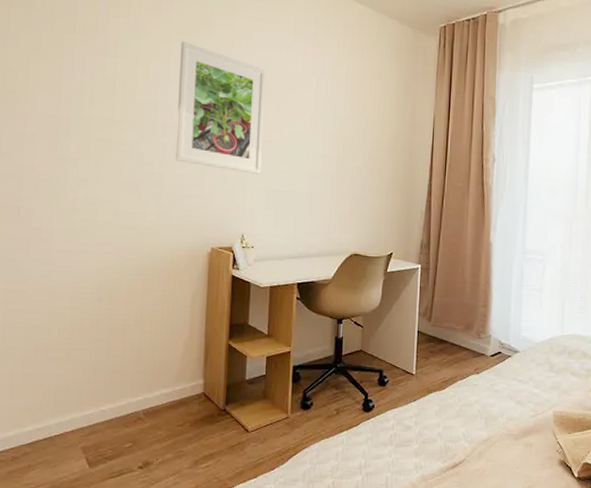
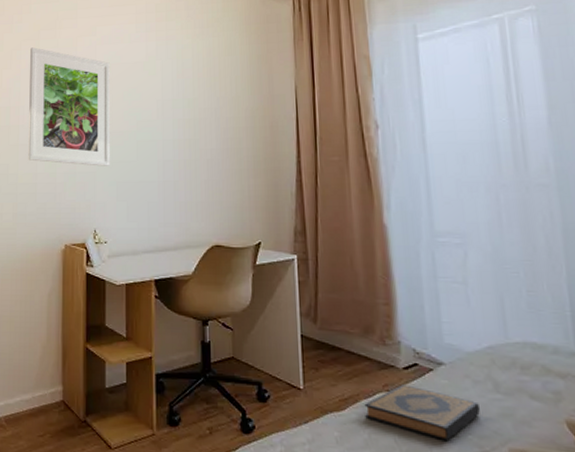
hardback book: none [459,368,538,408] -> present [364,384,480,440]

